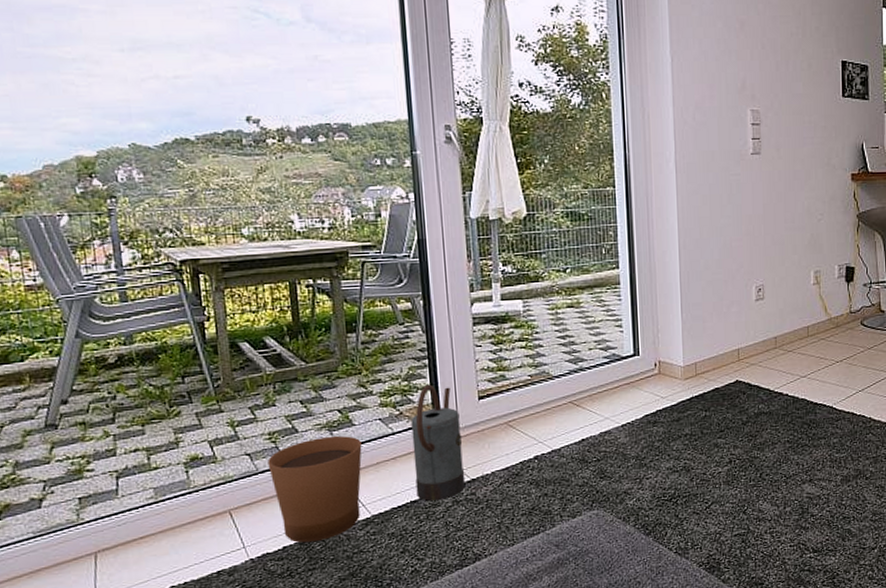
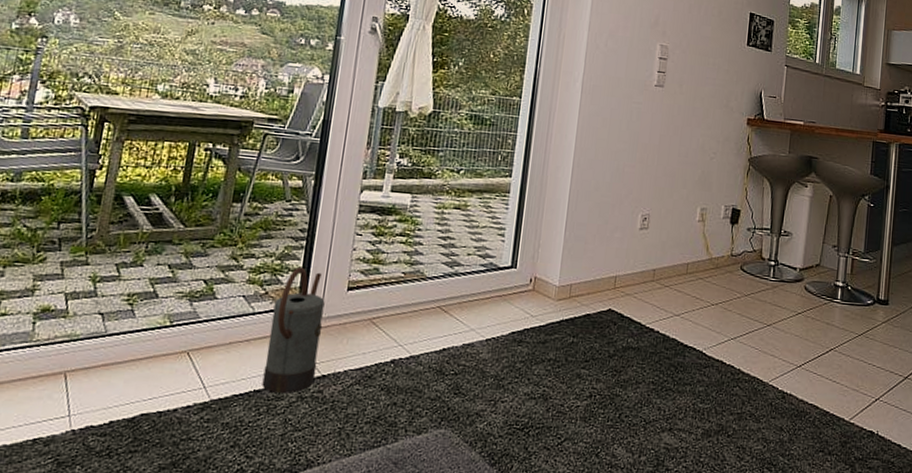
planter: present [267,435,362,543] -> none [114,306,220,421]

